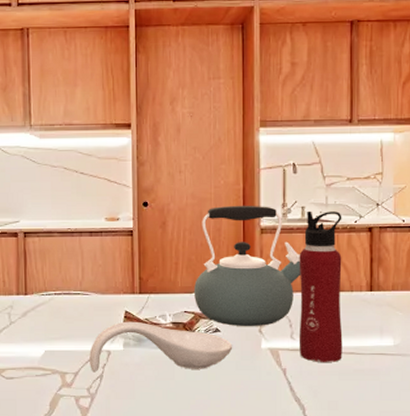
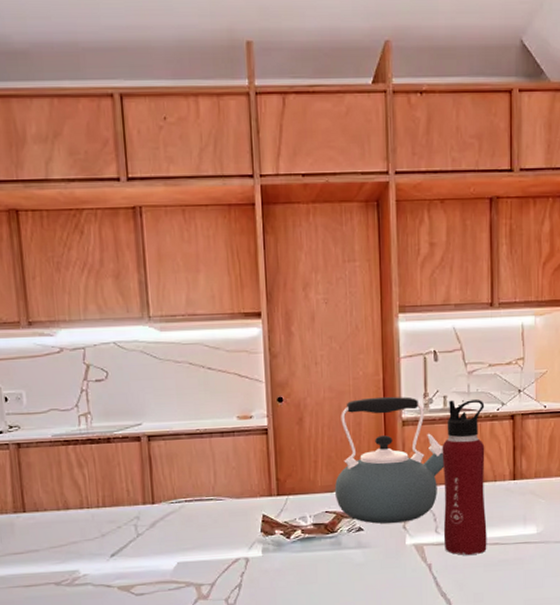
spoon rest: present [89,321,233,371] -> none [226,525,377,581]

